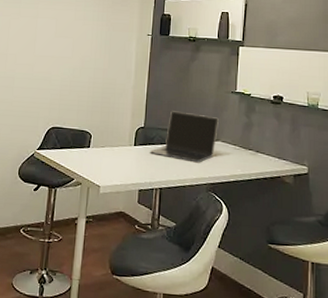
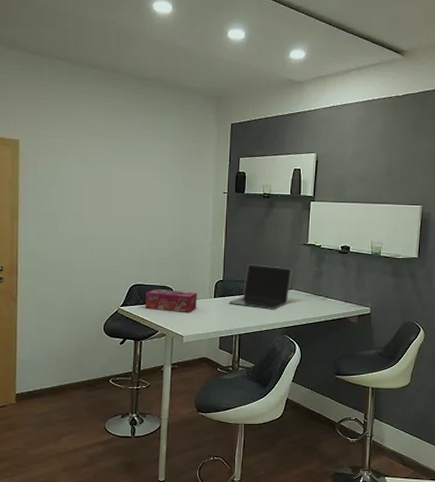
tissue box: none [62,133,117,160] -> present [145,289,197,312]

